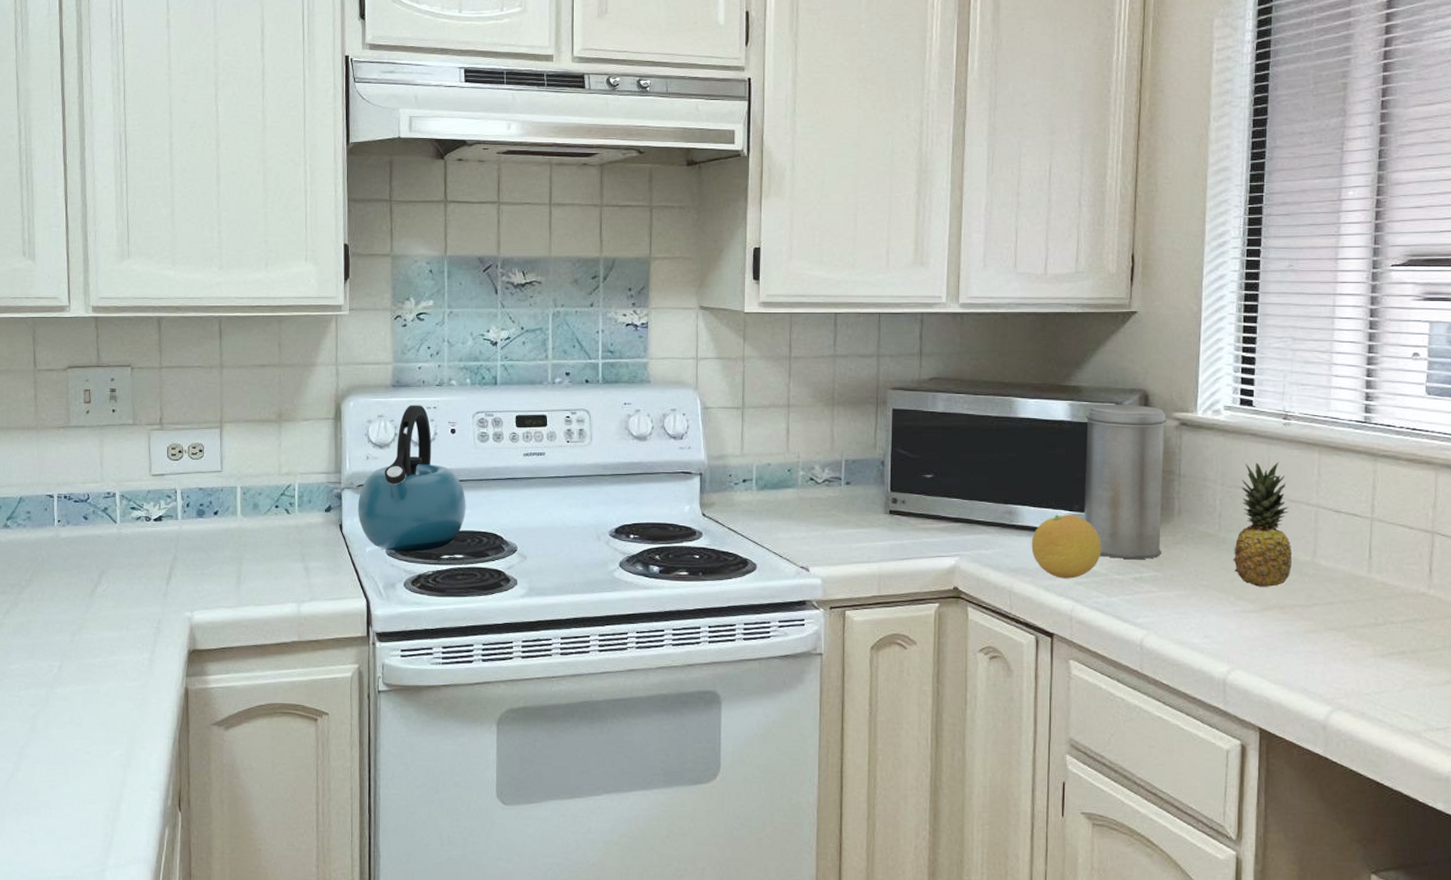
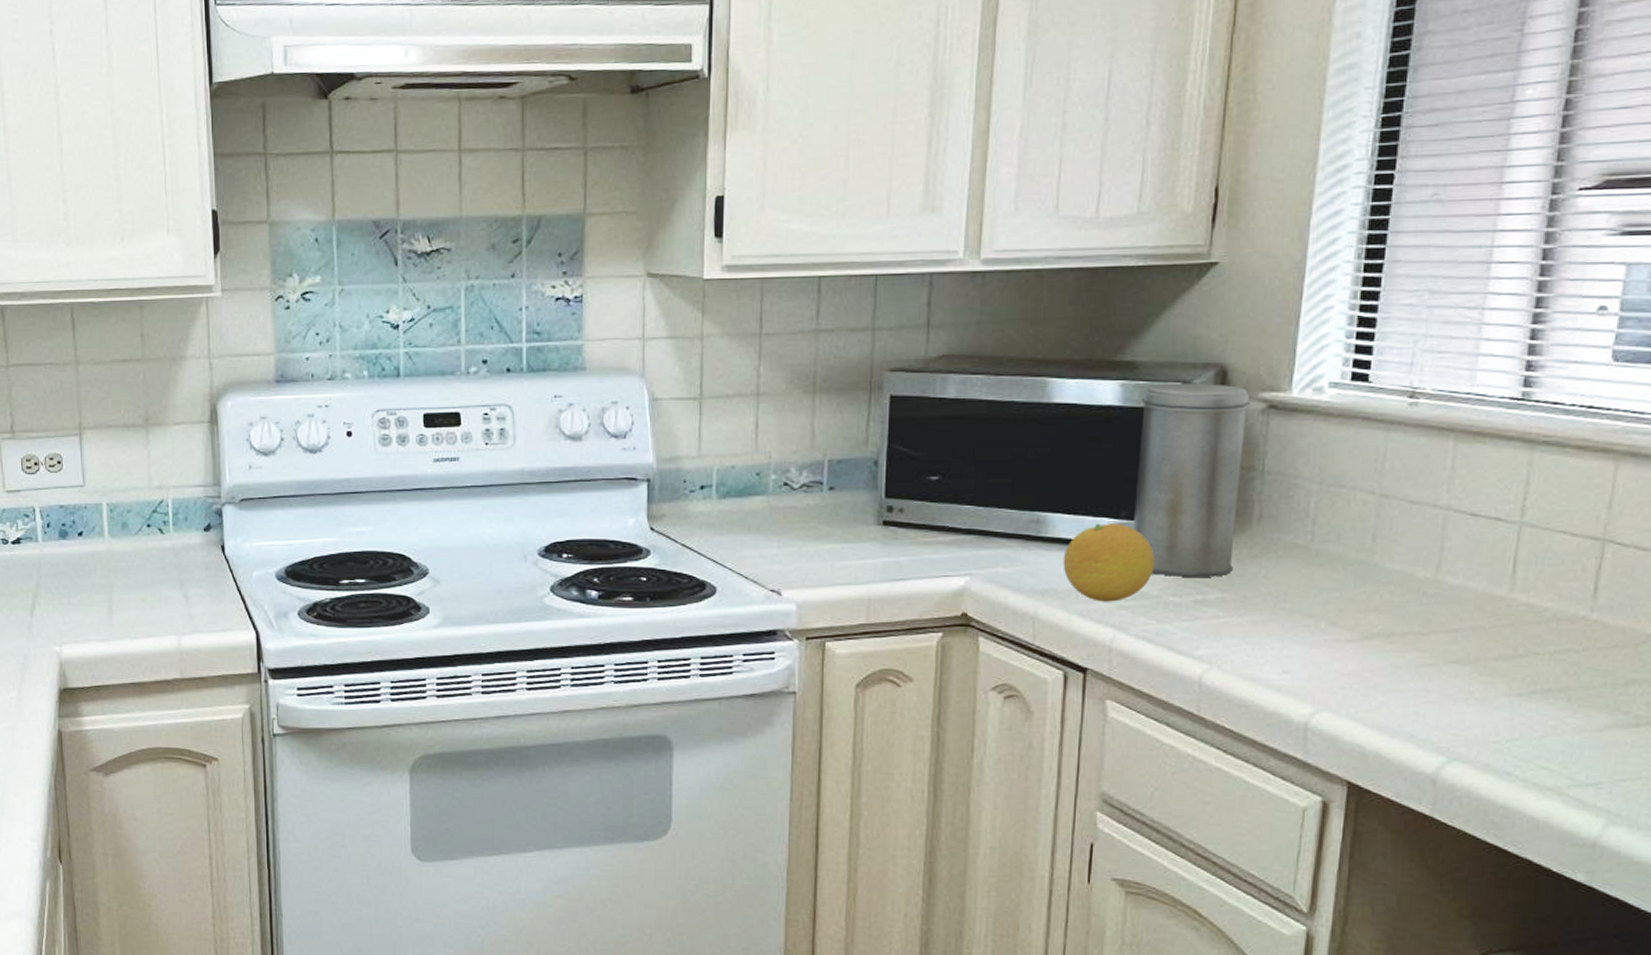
kettle: present [357,405,466,552] -> none [241,403,367,576]
fruit: present [1233,461,1293,587] -> none [1327,452,1409,610]

